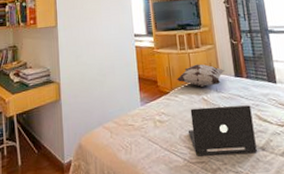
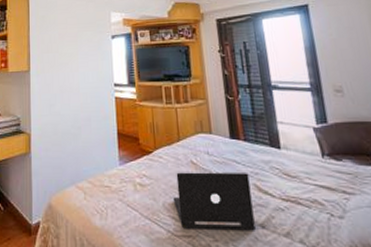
decorative pillow: present [176,64,225,87] -> none [161,121,218,148]

